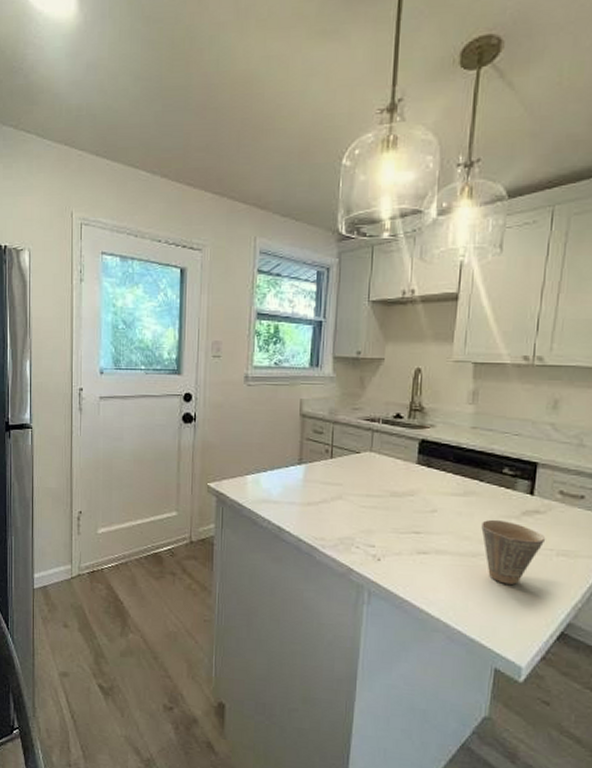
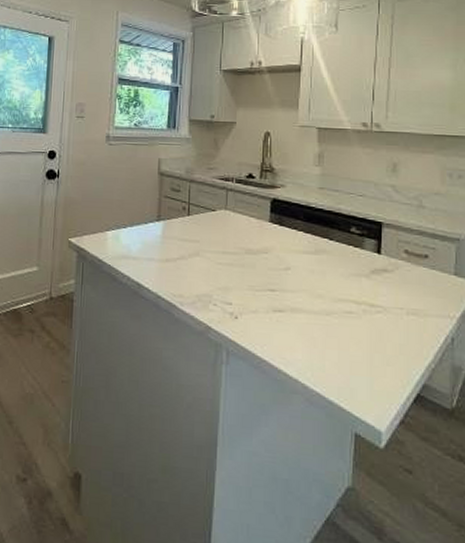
cup: present [481,519,546,585] -> none [334,277,396,344]

